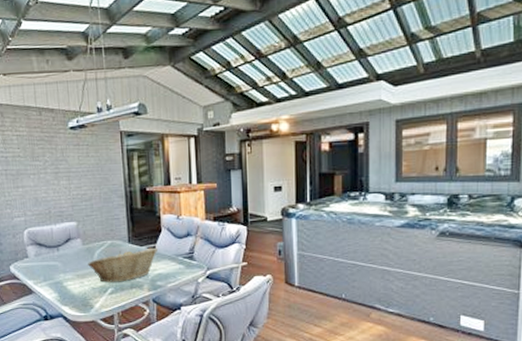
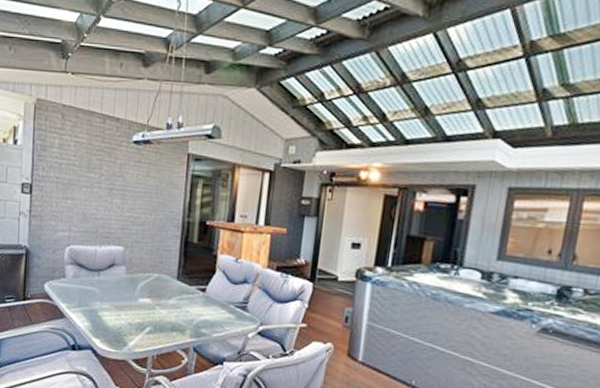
fruit basket: present [88,247,158,283] -> none [128,287,208,323]

